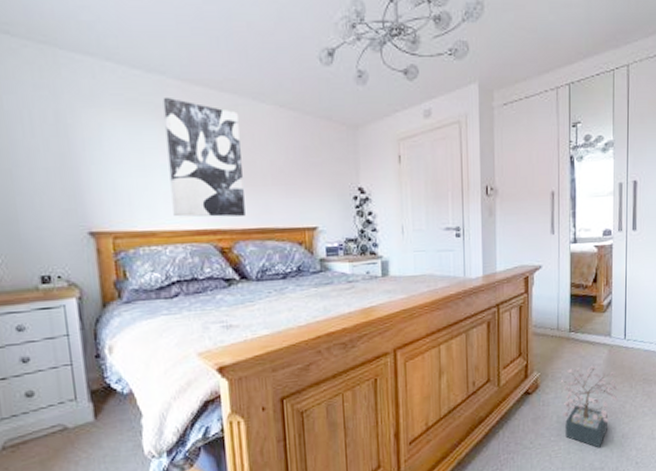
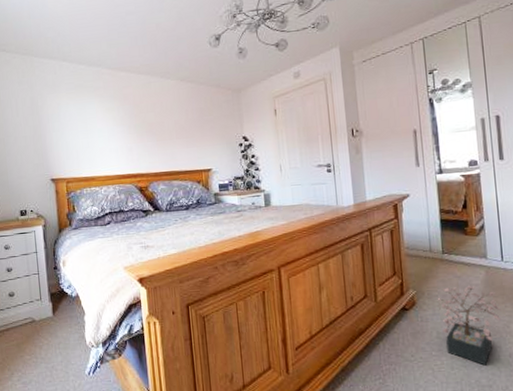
wall art: present [163,97,245,217] -> none [99,81,157,166]

